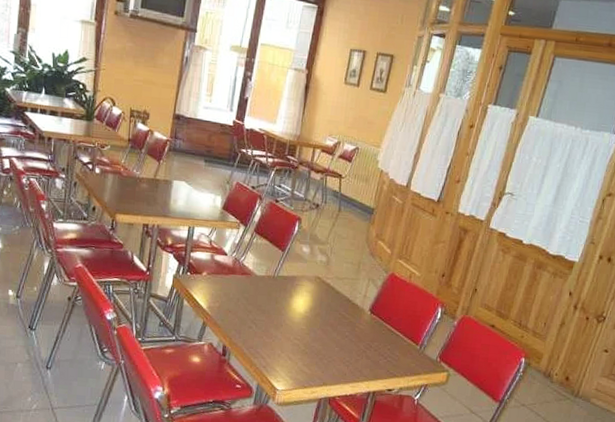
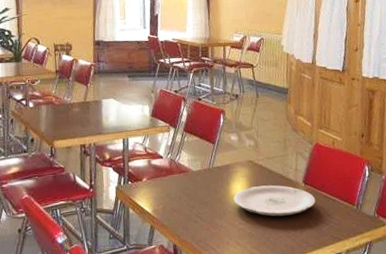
plate: none [293,304,378,342] -> present [233,185,315,217]

